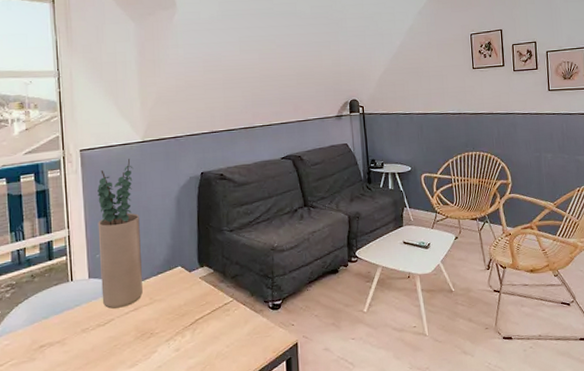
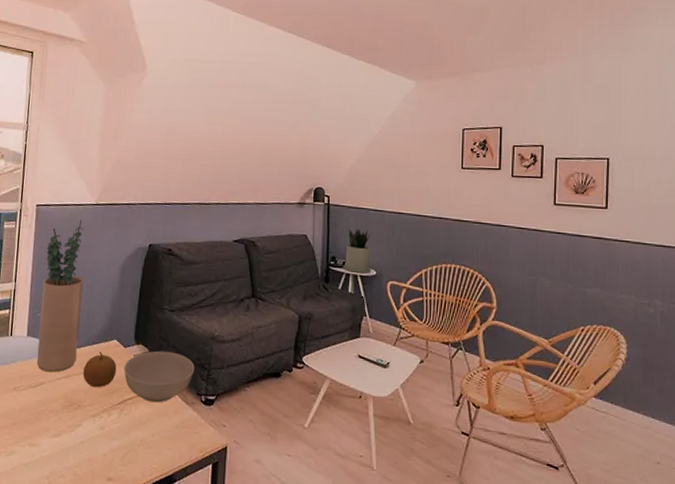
fruit: none [151,280,185,315] -> present [83,352,117,388]
bowl: none [191,268,259,318] -> present [124,350,195,403]
planter: none [381,132,407,171] -> present [342,228,372,273]

